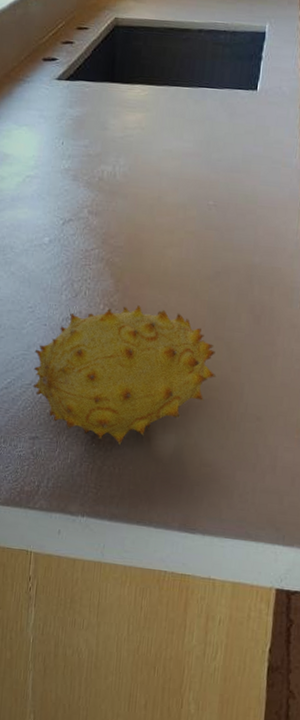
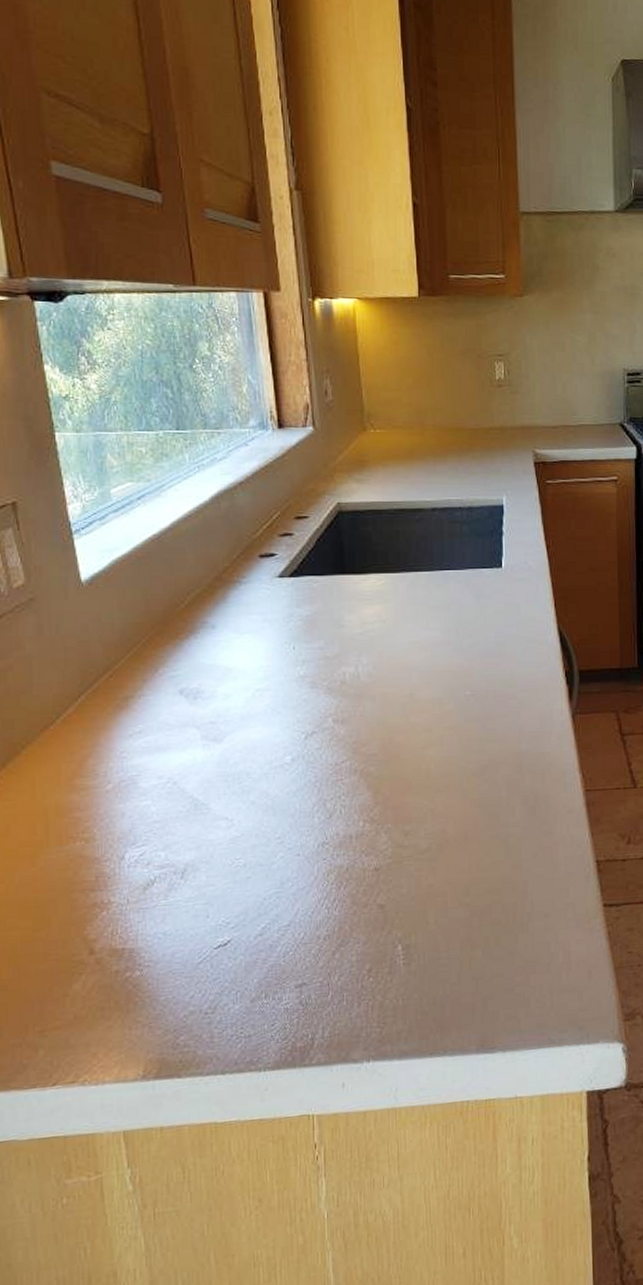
fruit: present [32,305,217,446] -> none [289,815,497,974]

